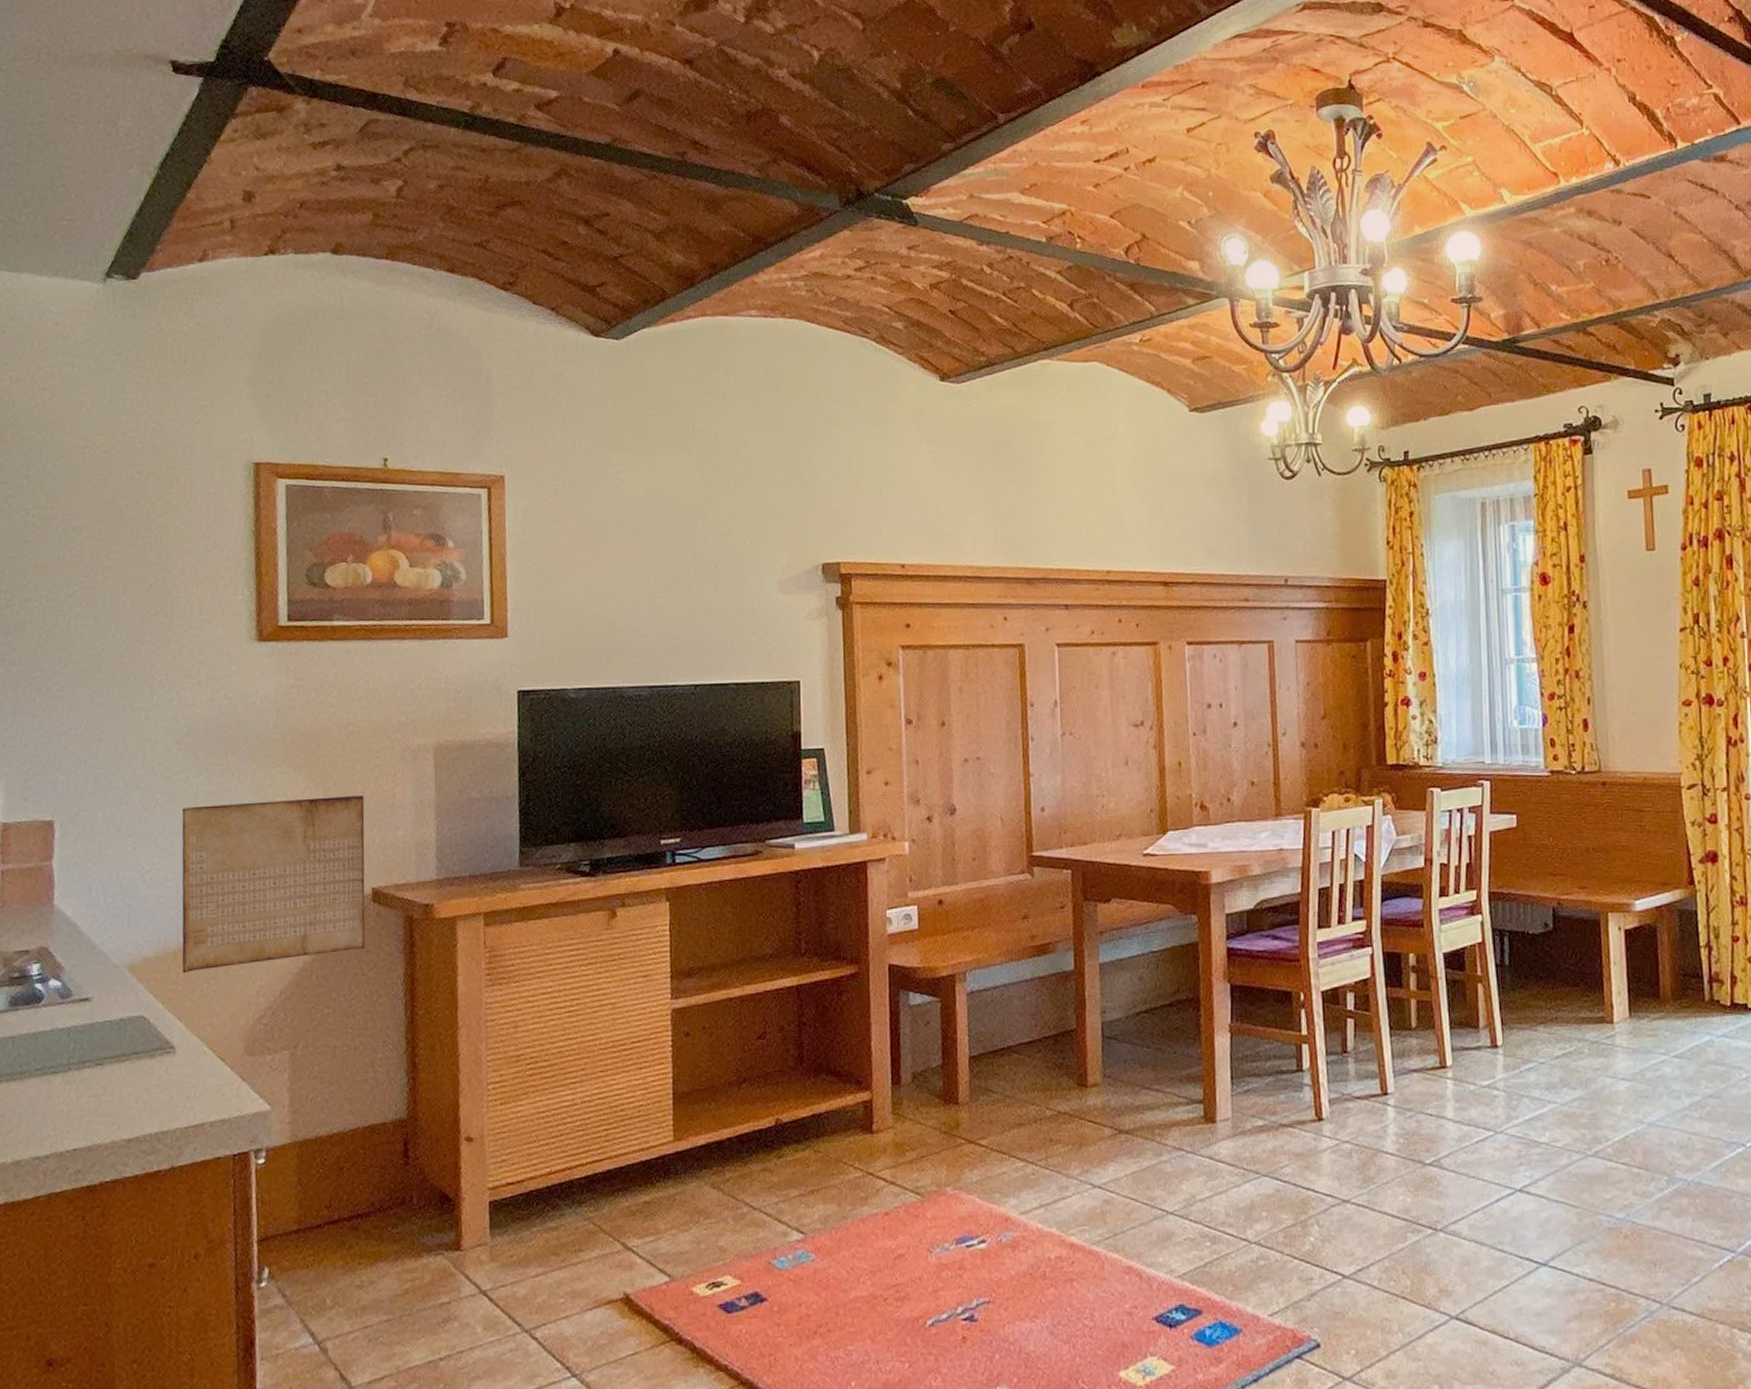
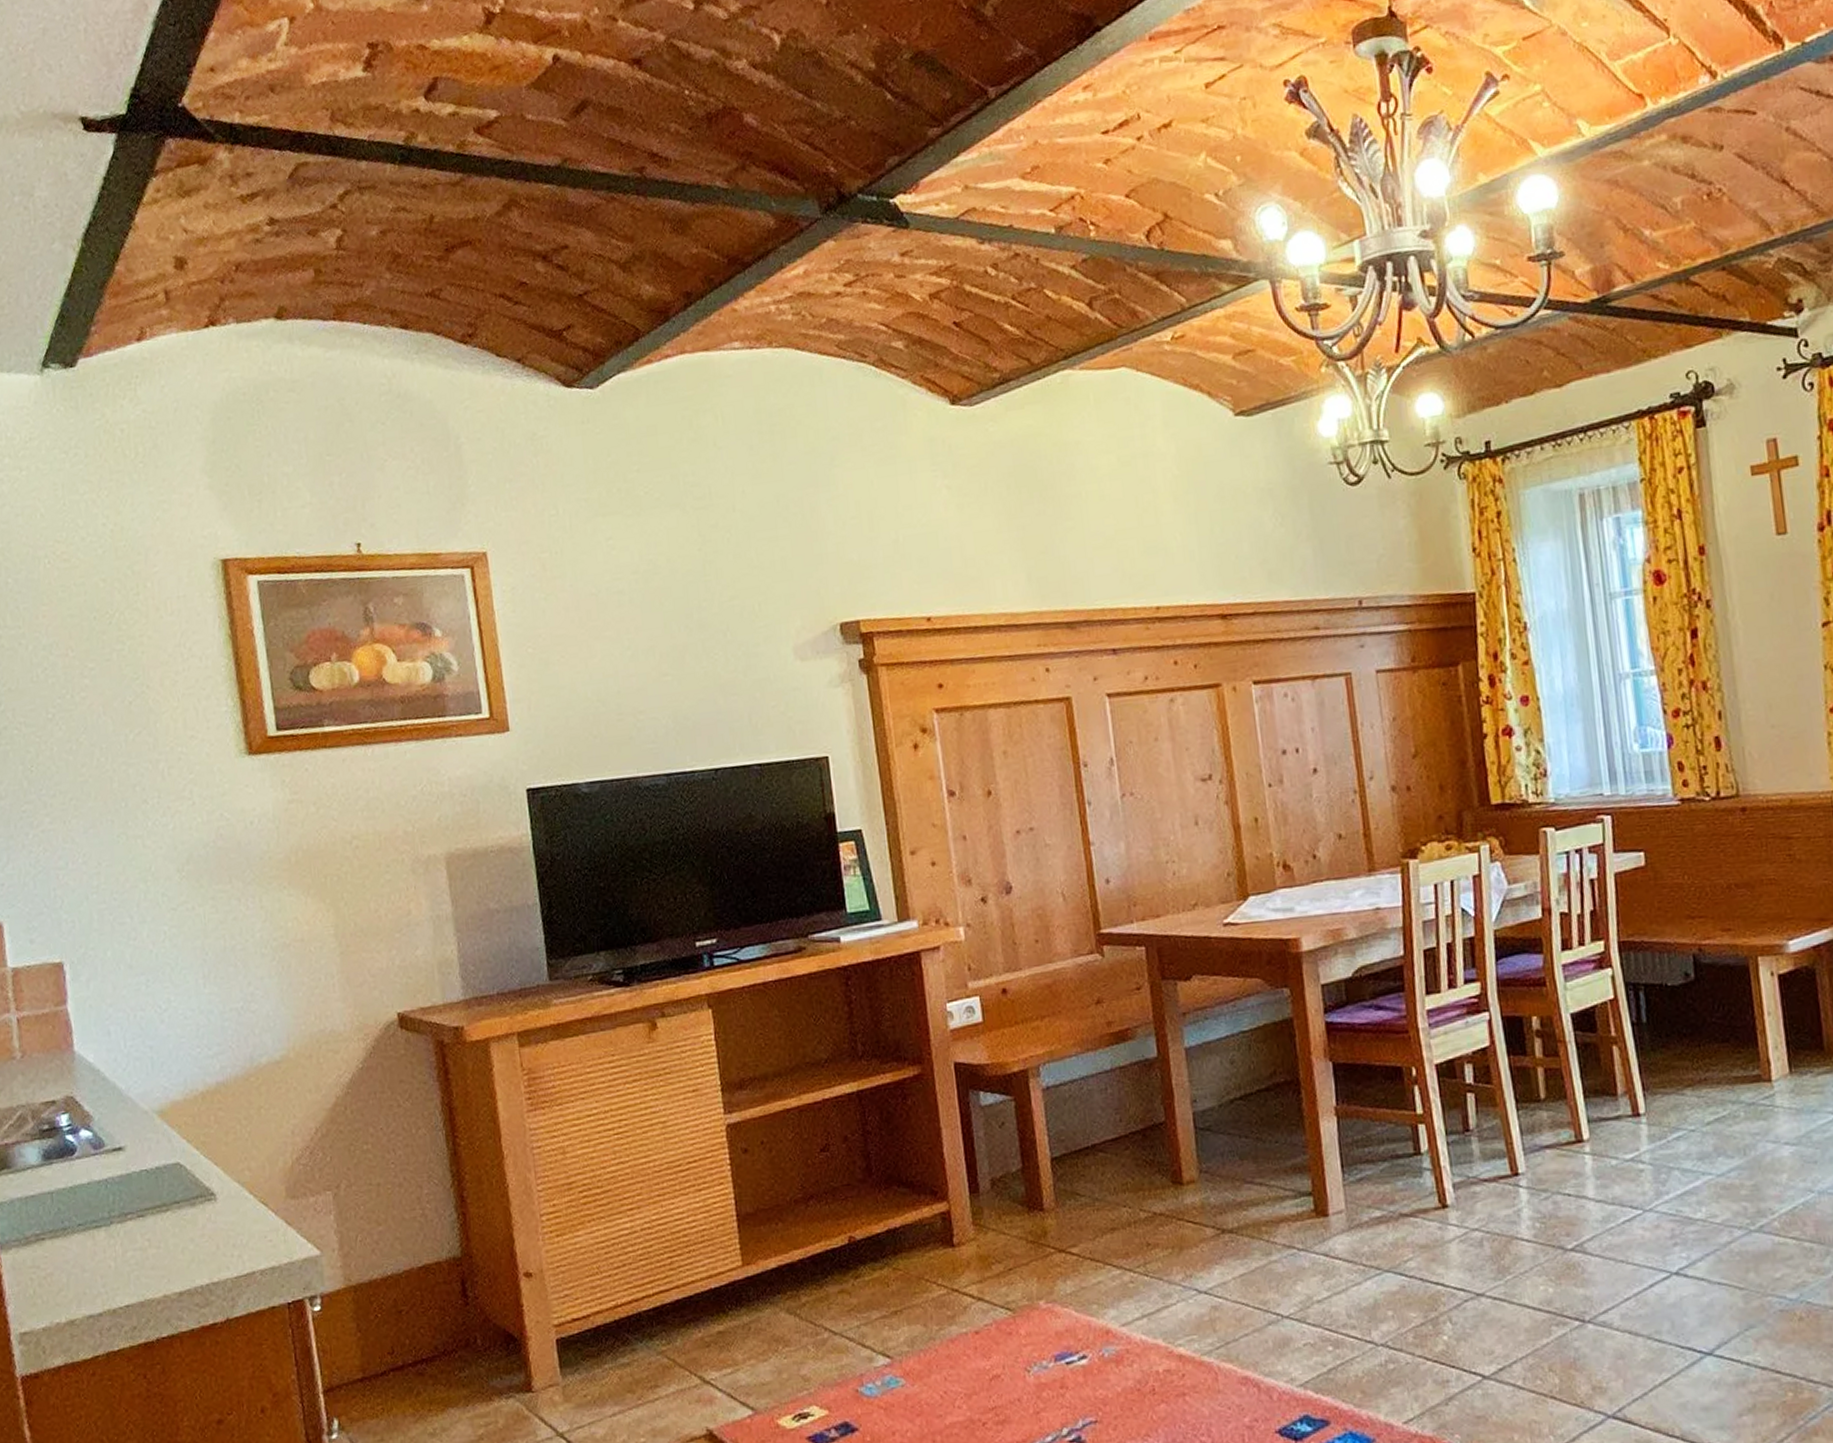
periodic table: present [182,795,366,974] -> none [192,914,398,1116]

